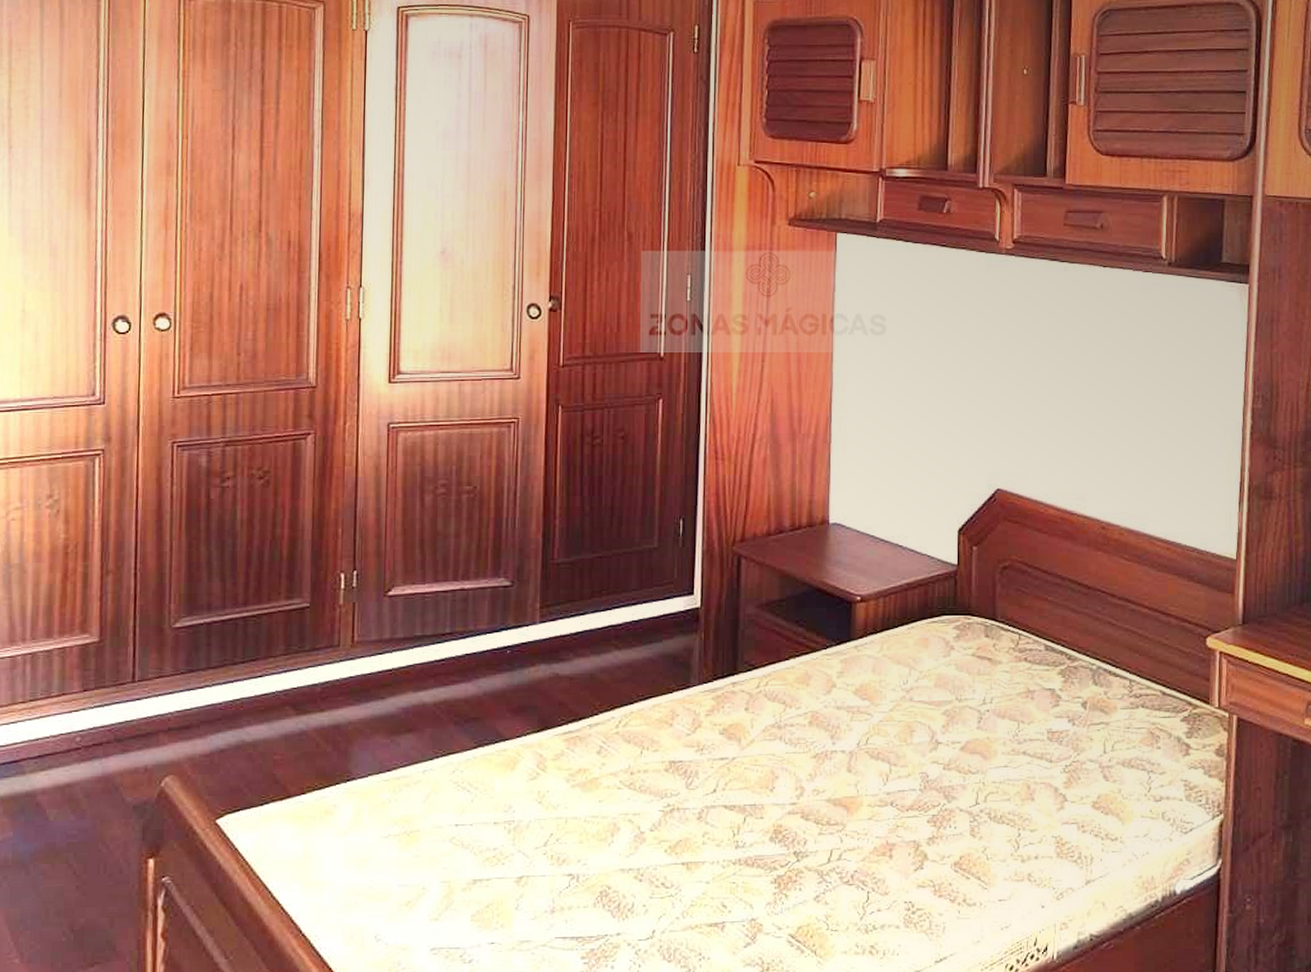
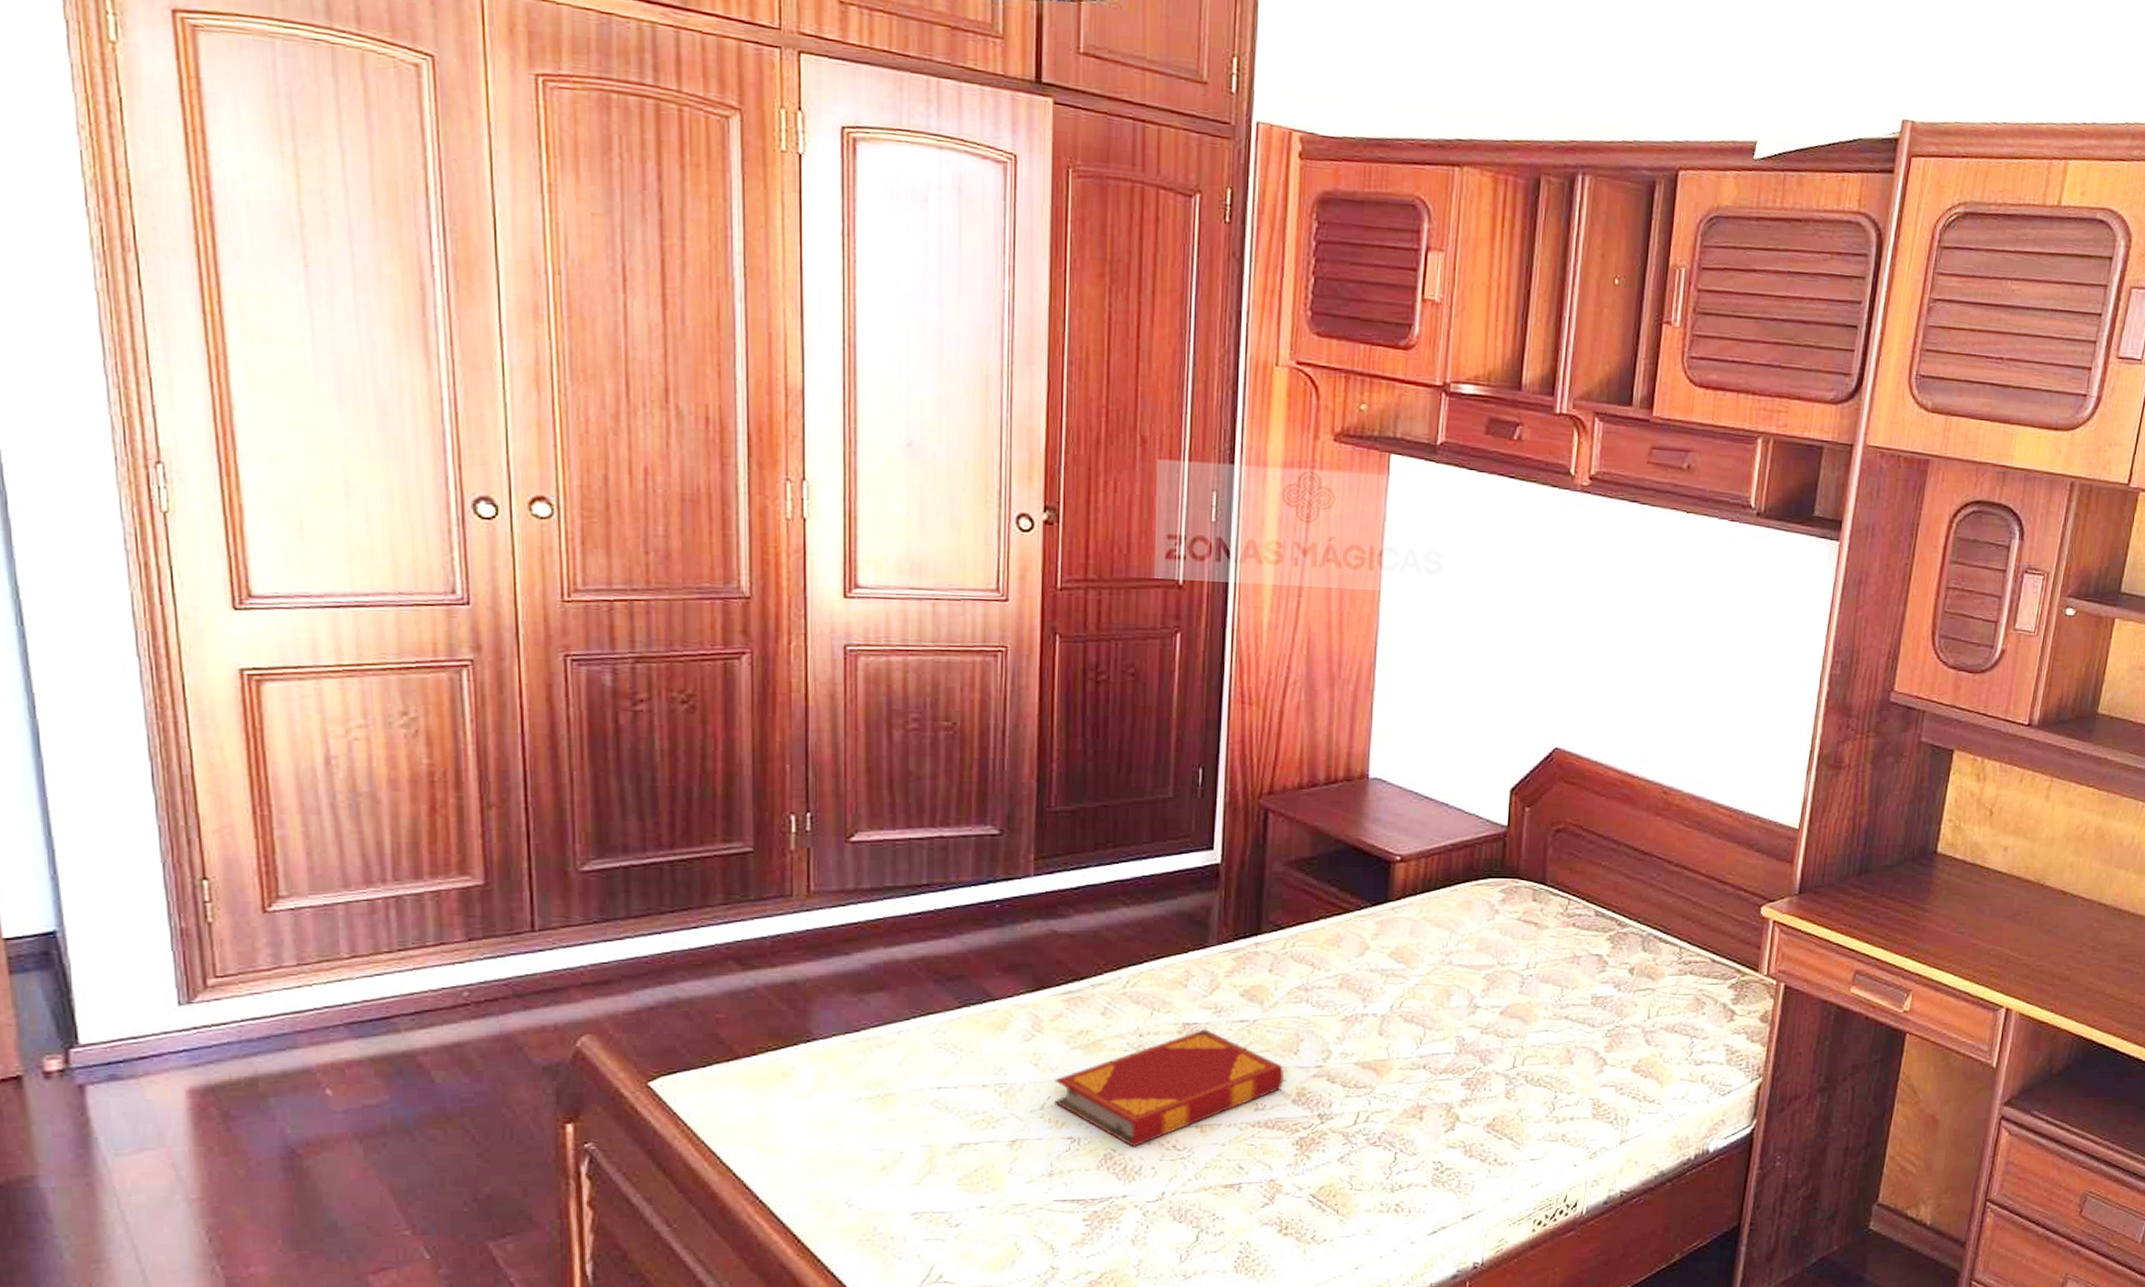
hardback book: none [556,767,761,884] -> present [1055,1029,1283,1147]

